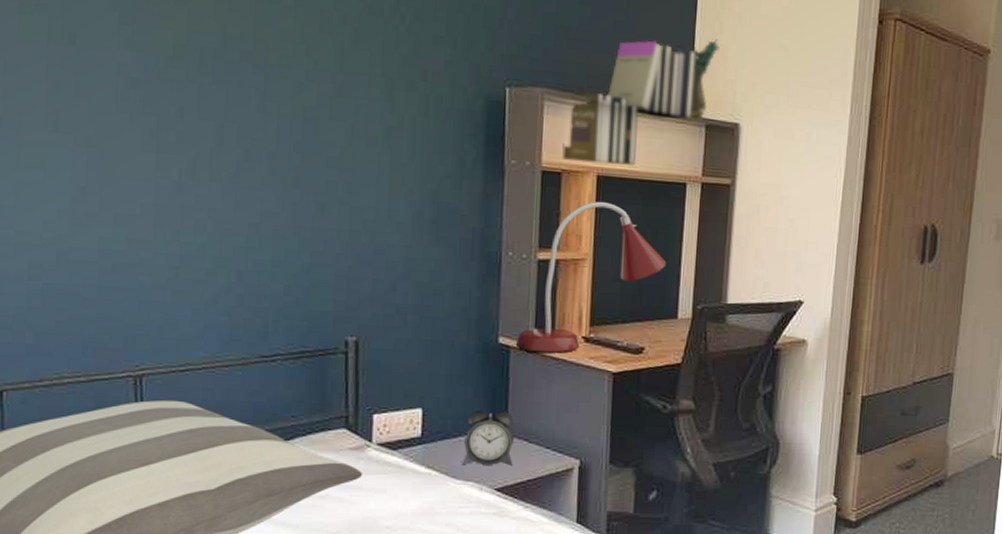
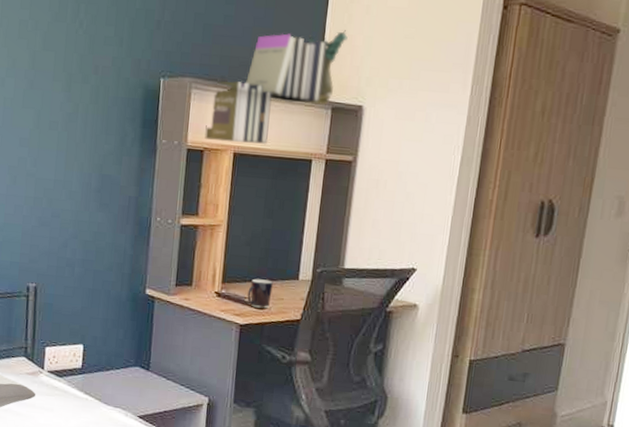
alarm clock: present [462,410,515,467] -> none [112,349,156,399]
desk lamp: present [515,201,667,353] -> none [159,175,291,305]
mug: none [620,319,649,353] -> present [247,278,273,309]

